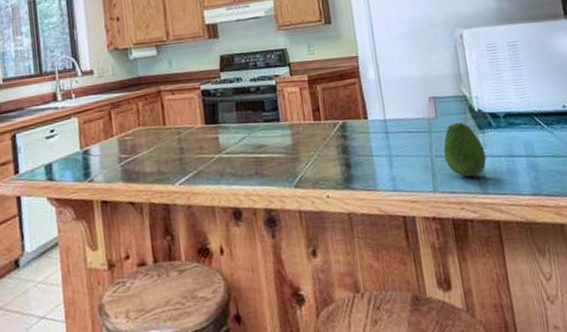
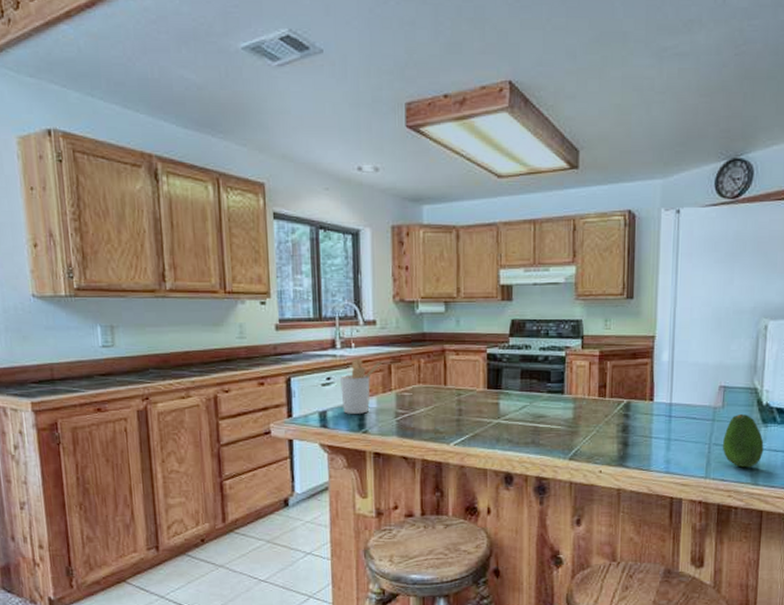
utensil holder: none [63,107,103,165] -> present [340,358,383,414]

